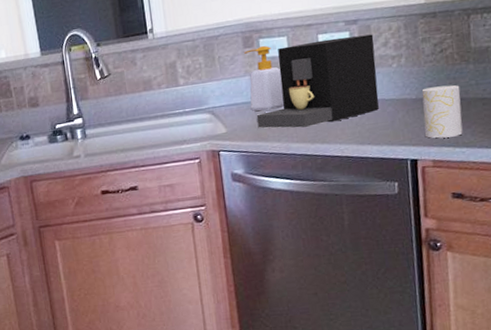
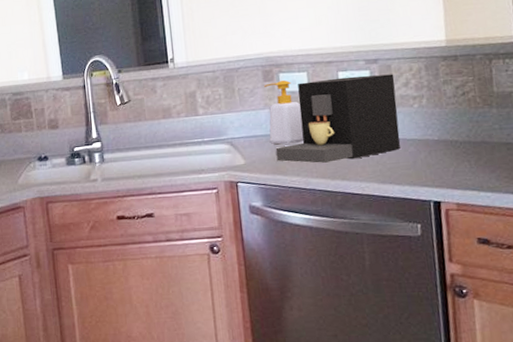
cup: present [421,85,463,139] -> none [444,128,488,182]

